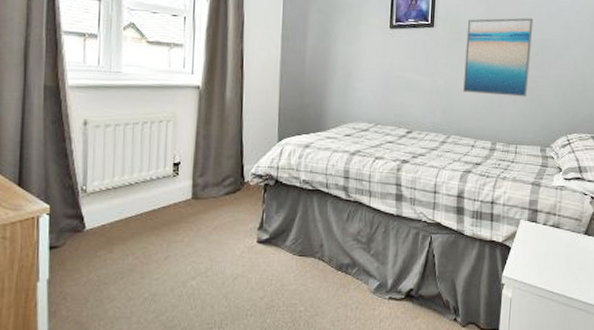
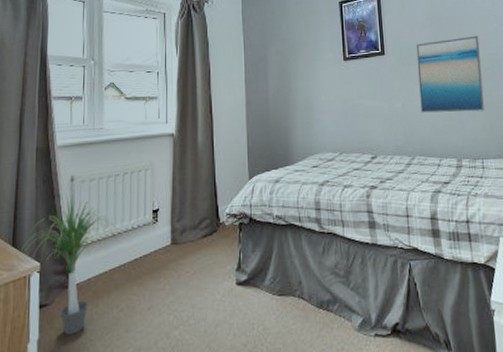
potted plant: none [27,137,136,277] -> present [20,193,119,335]

